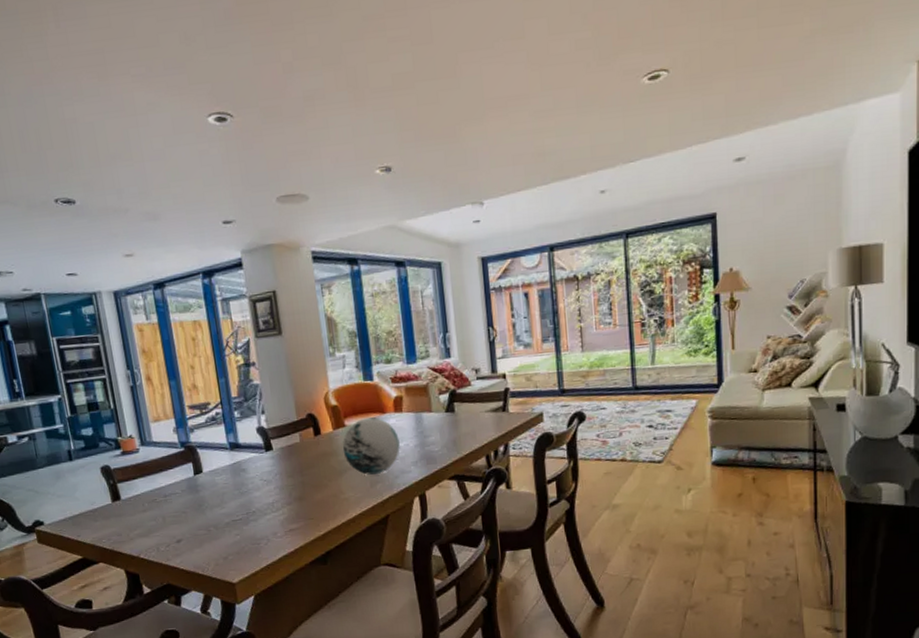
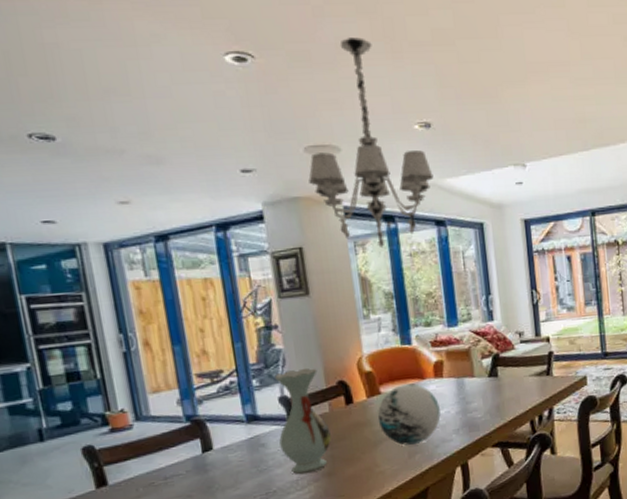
vase: none [253,402,302,498] -> present [275,369,331,475]
chandelier: none [280,89,394,290] -> present [308,37,434,249]

